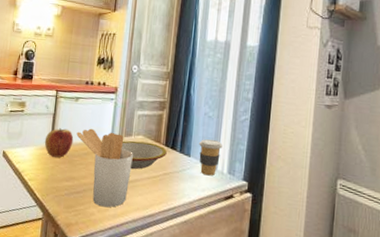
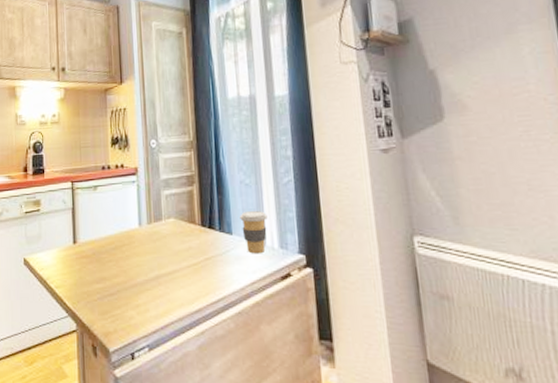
apple: present [44,128,74,158] -> none [66,223,98,257]
utensil holder: present [76,128,133,208] -> none [100,218,168,308]
bowl: present [121,140,167,169] -> none [152,225,205,259]

